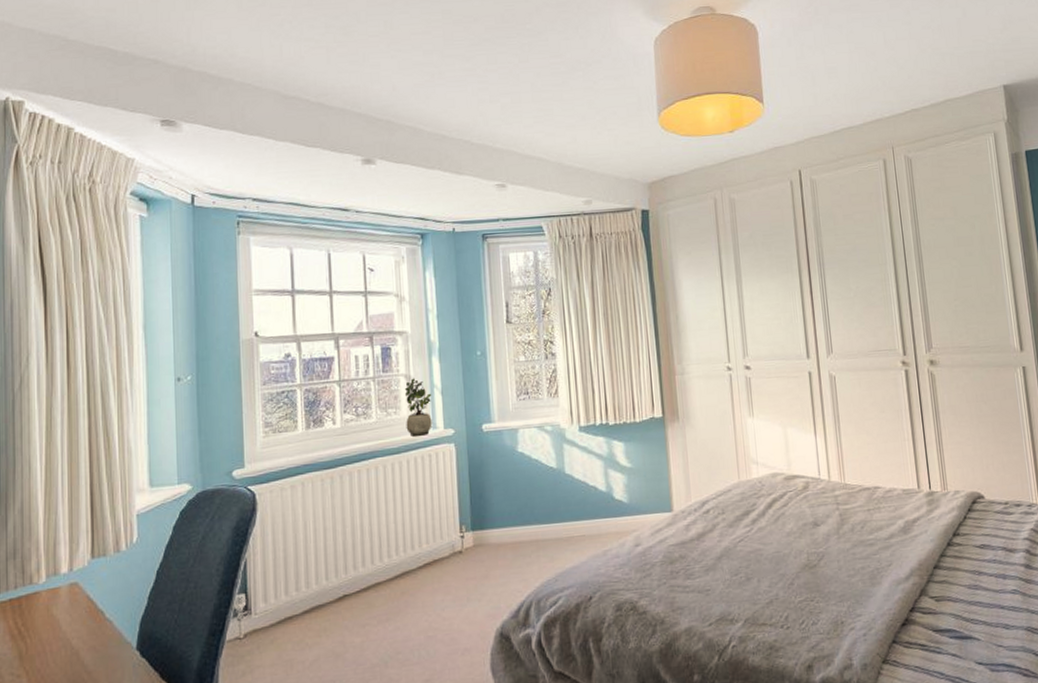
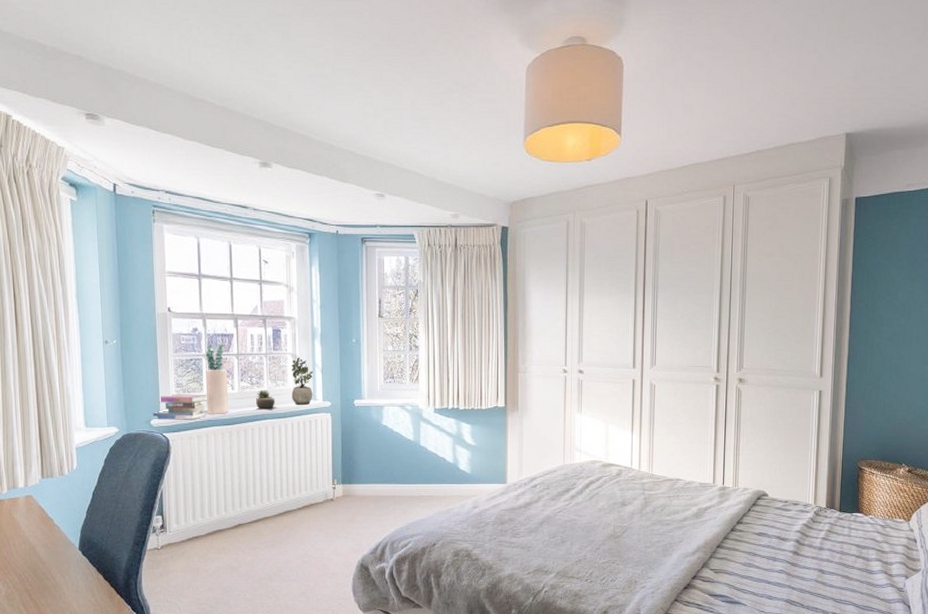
books: none [235,433,302,469] -> present [152,394,207,420]
vase: none [300,364,329,459] -> present [205,339,229,415]
succulent plant: none [361,420,389,448] -> present [254,389,277,411]

